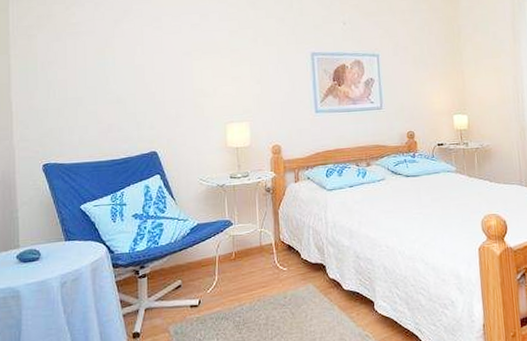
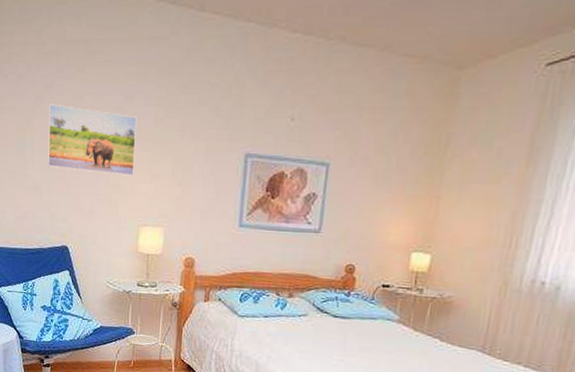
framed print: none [129,25,216,81] -> present [48,104,137,176]

